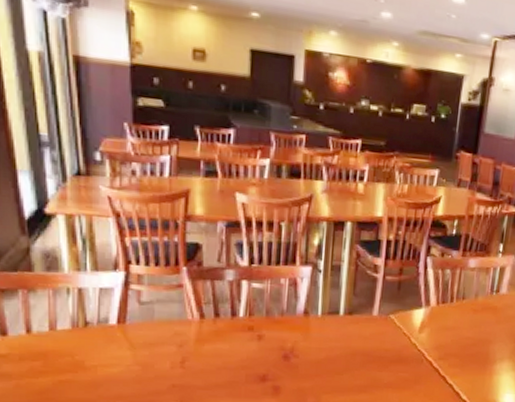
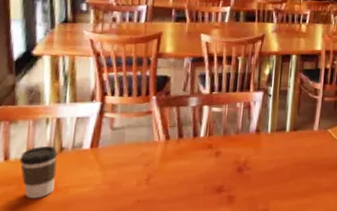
coffee cup: none [42,319,83,377] -> present [19,146,59,199]

